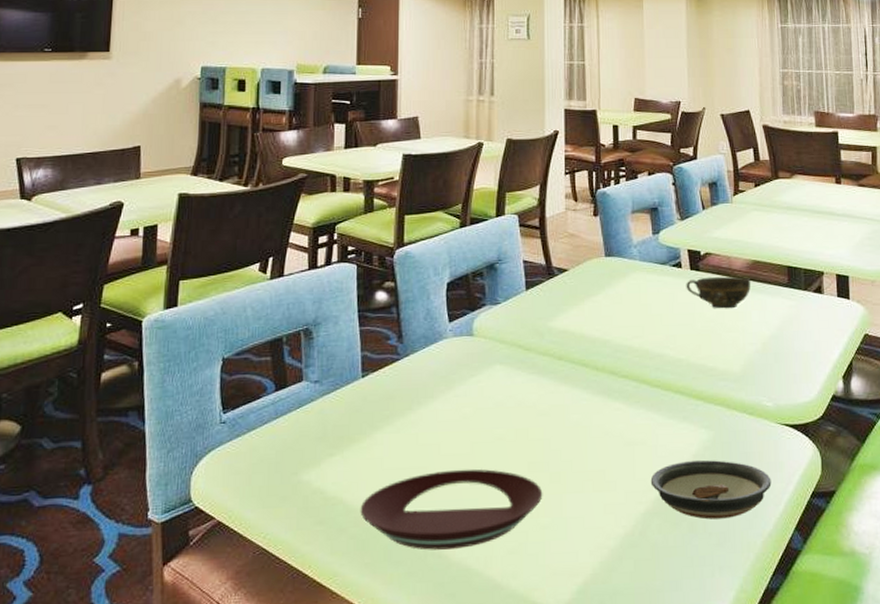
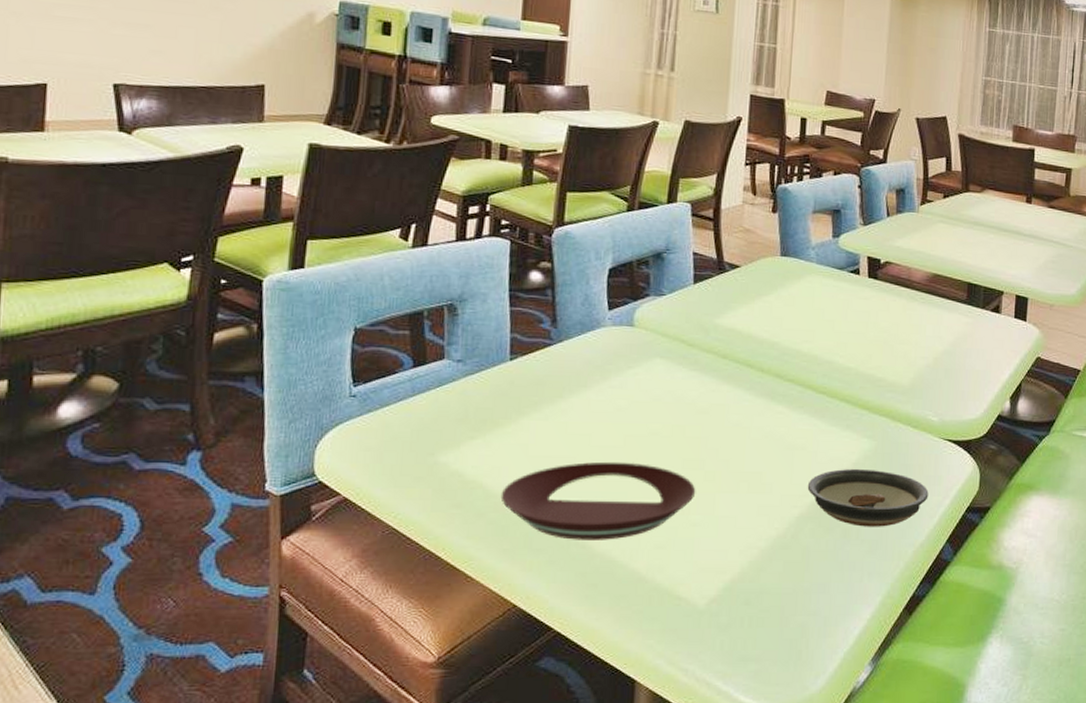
cup: present [686,276,751,309] -> none [862,286,930,321]

